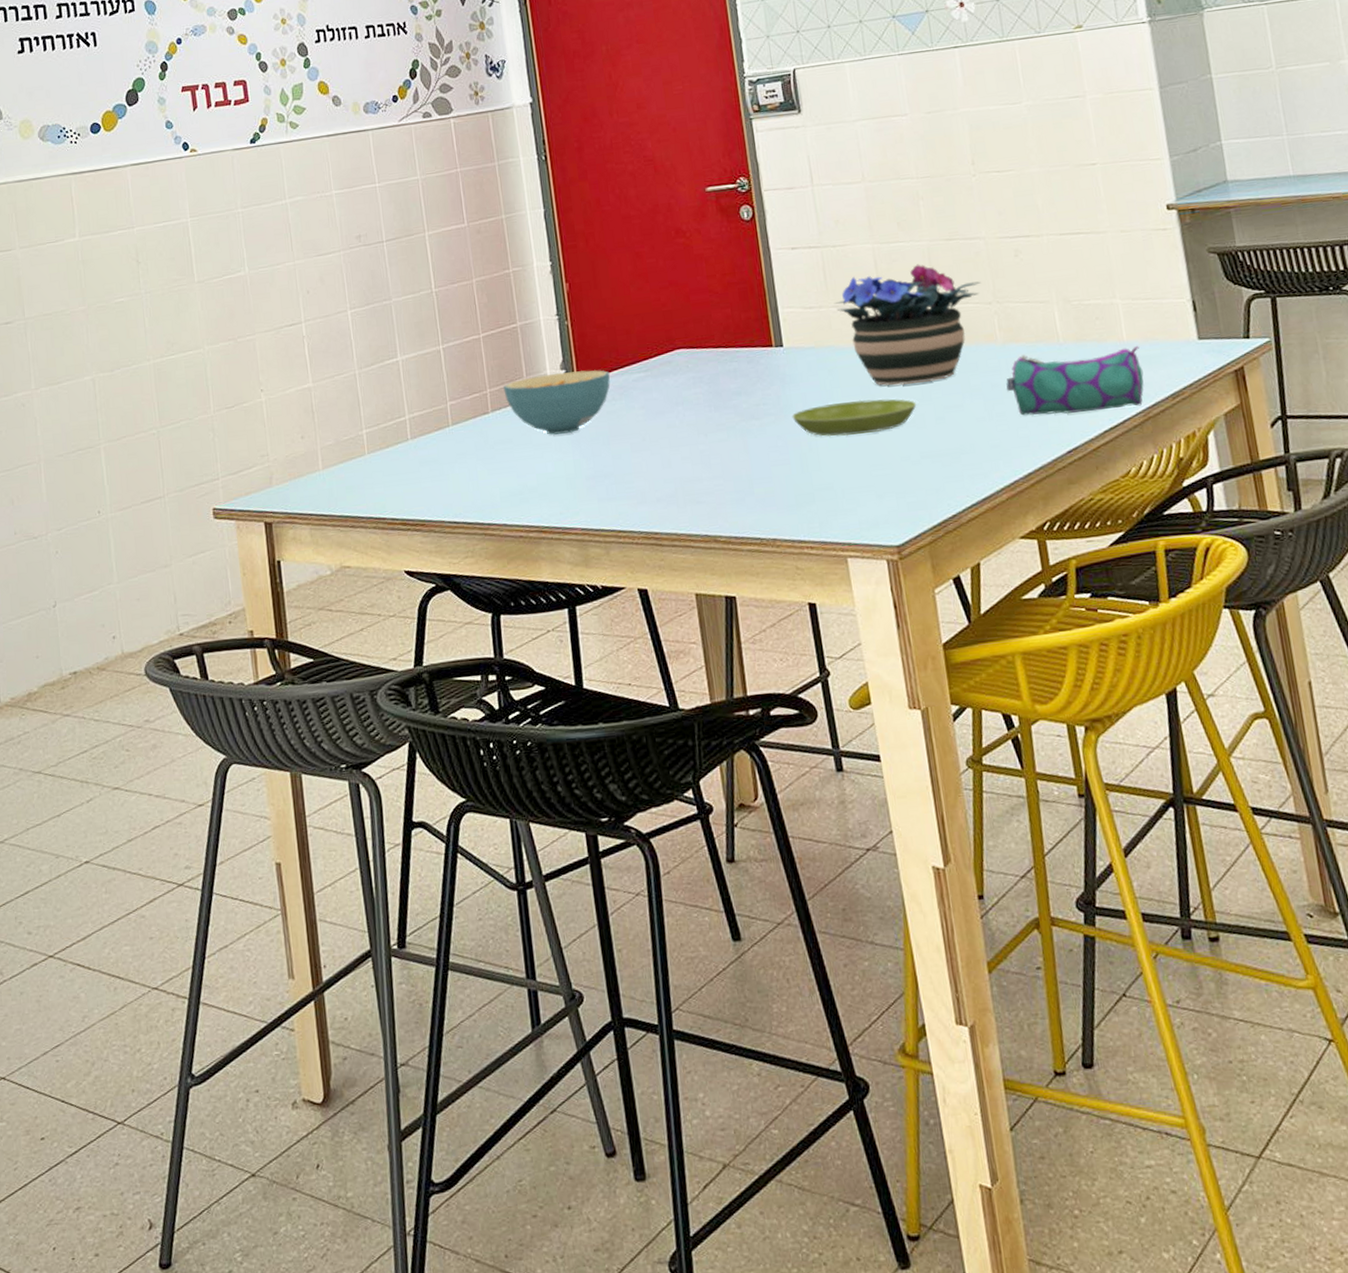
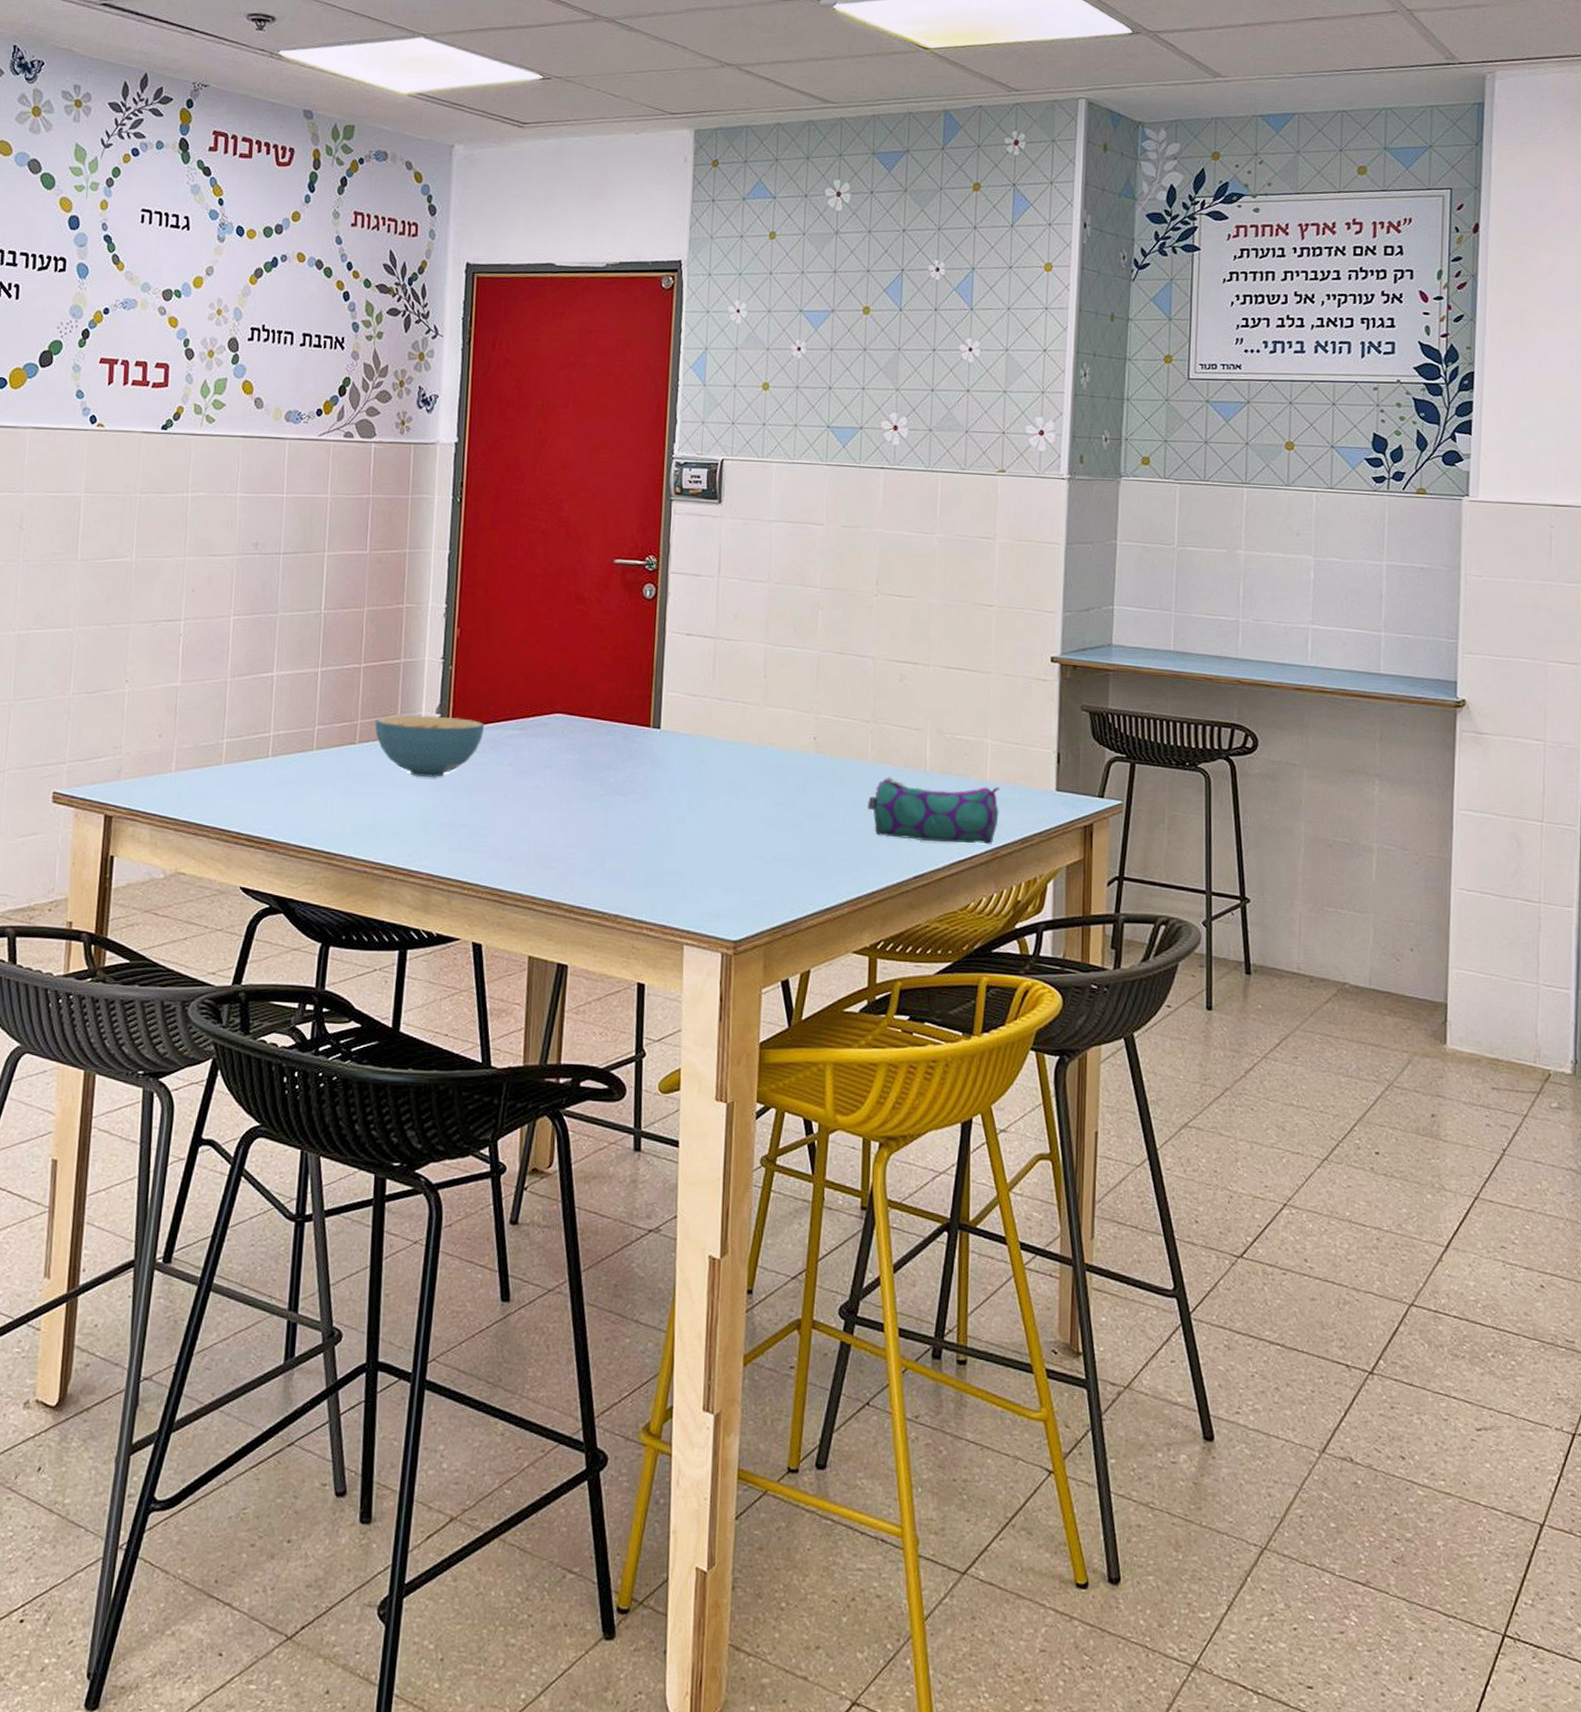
saucer: present [791,399,917,437] -> none [656,792,779,828]
potted flower: present [835,264,981,386] -> none [719,671,863,787]

